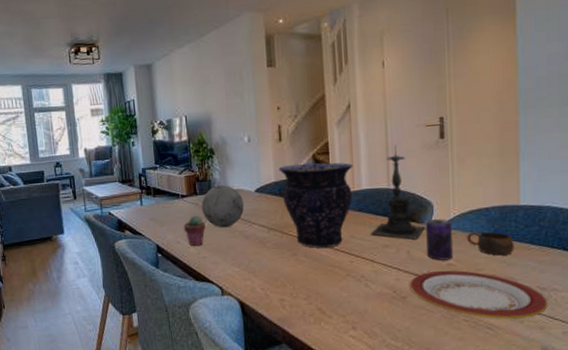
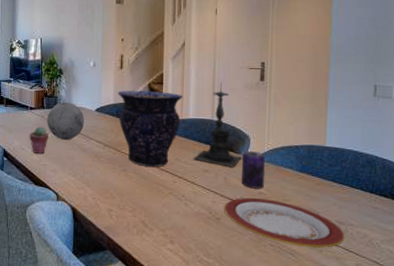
cup: present [466,232,514,256] -> none [277,166,318,190]

